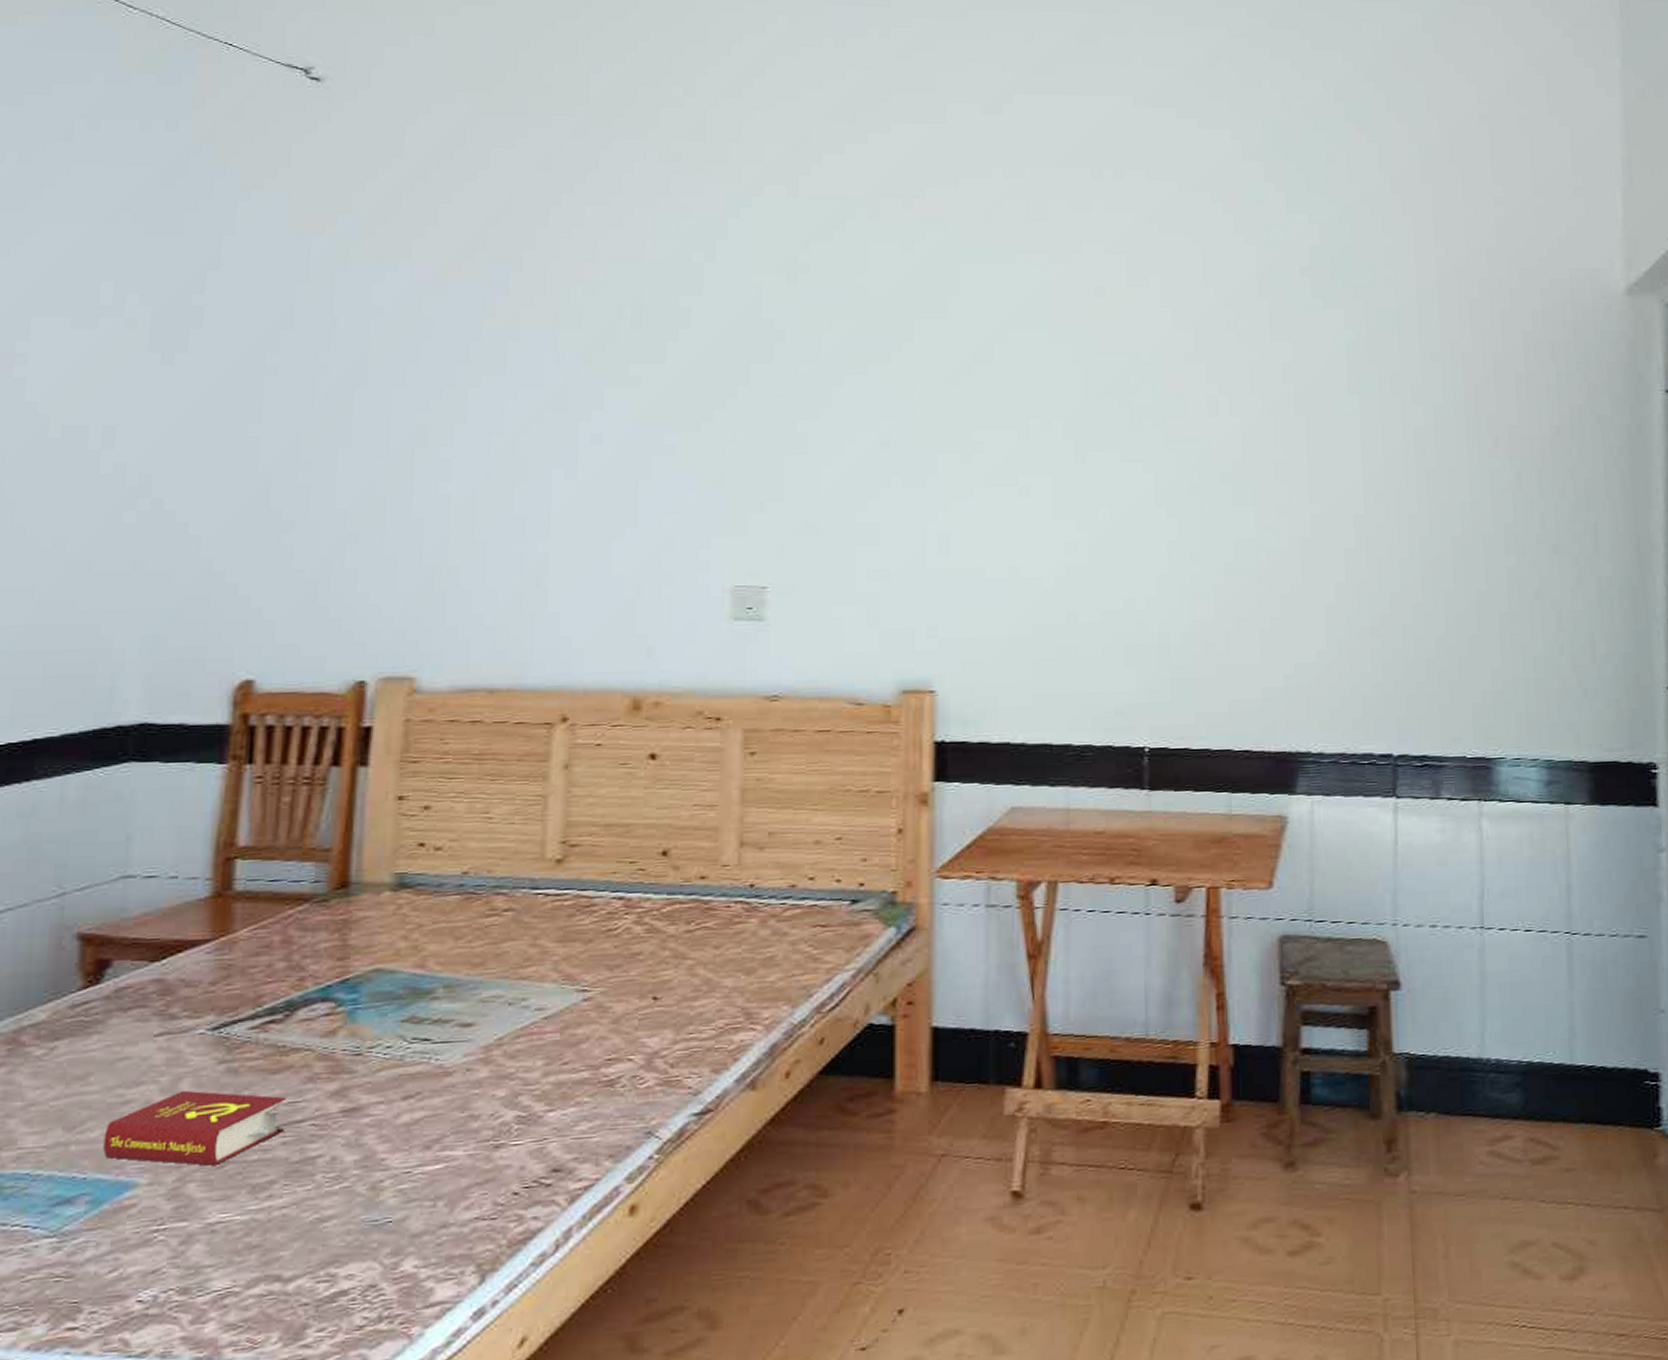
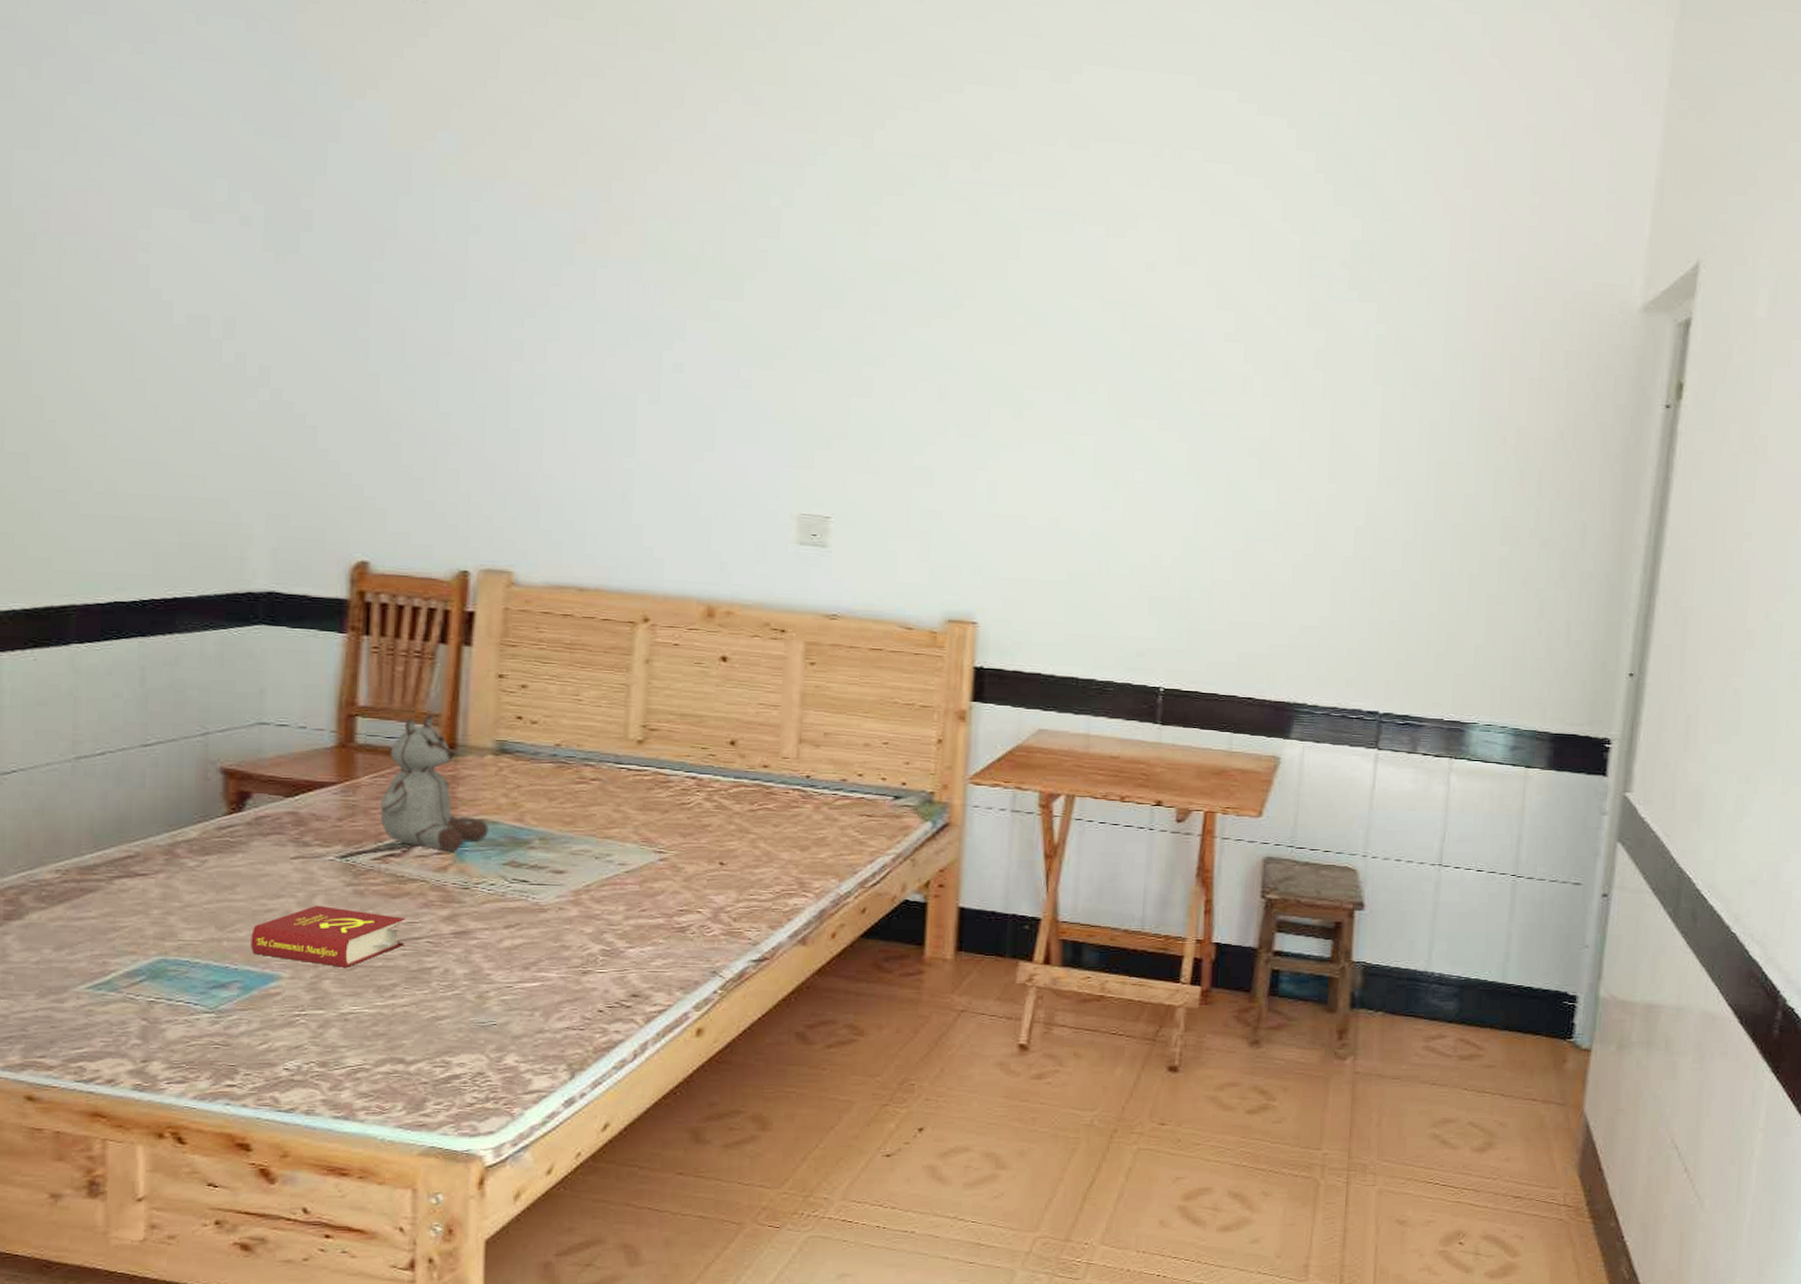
stuffed bear: none [260,849,385,1012] -> present [380,714,488,852]

